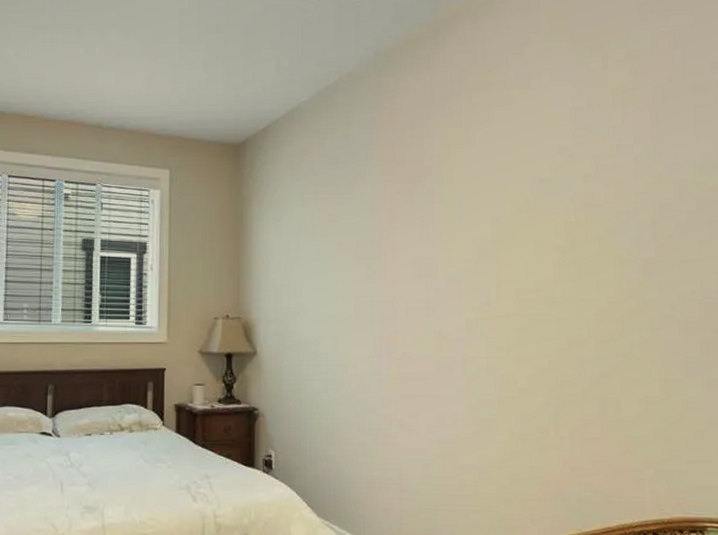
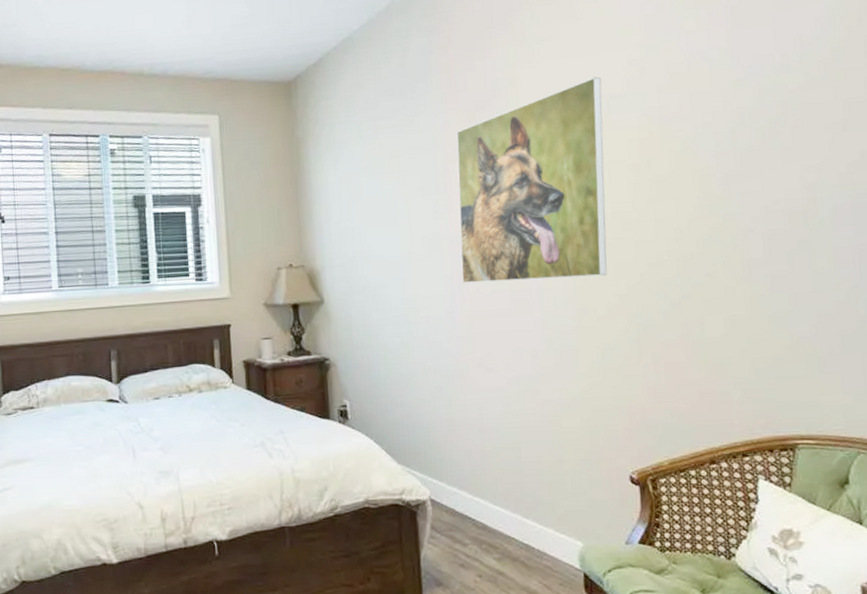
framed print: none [390,161,532,350] -> present [456,76,607,283]

